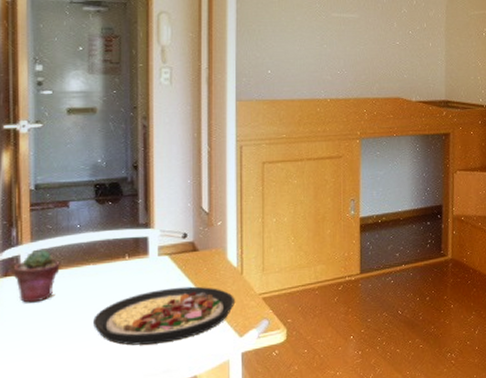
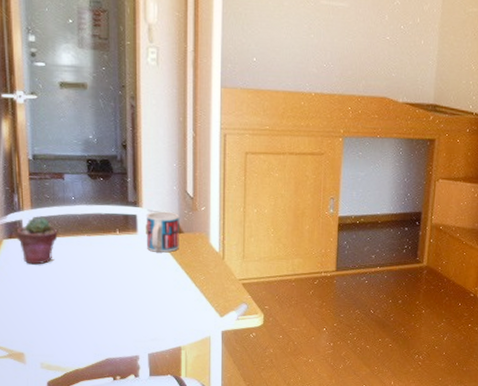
plate: present [93,286,234,345] -> none [89,265,216,314]
mug: none [159,230,194,275] -> present [147,211,179,253]

